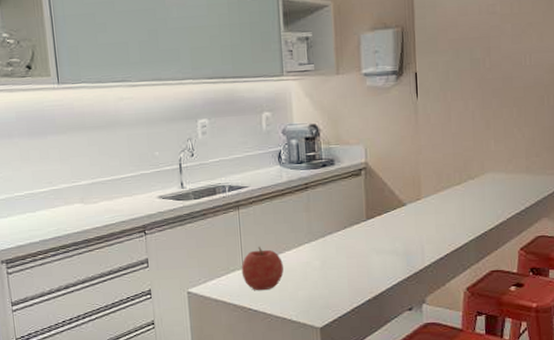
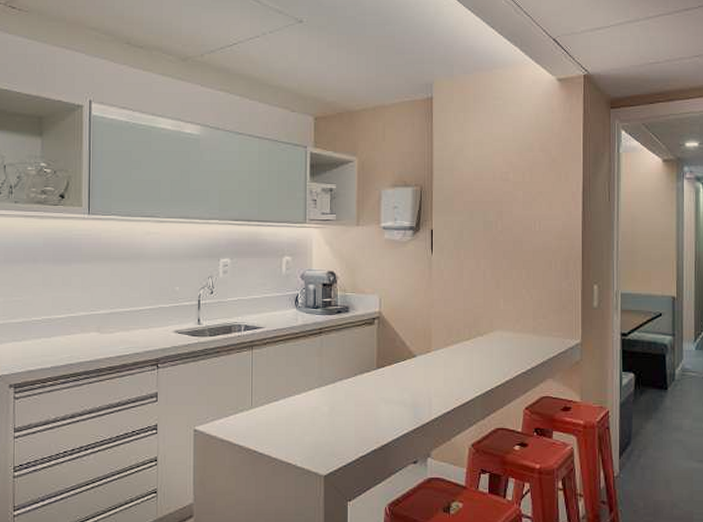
fruit: present [241,246,284,291] -> none [250,388,292,434]

